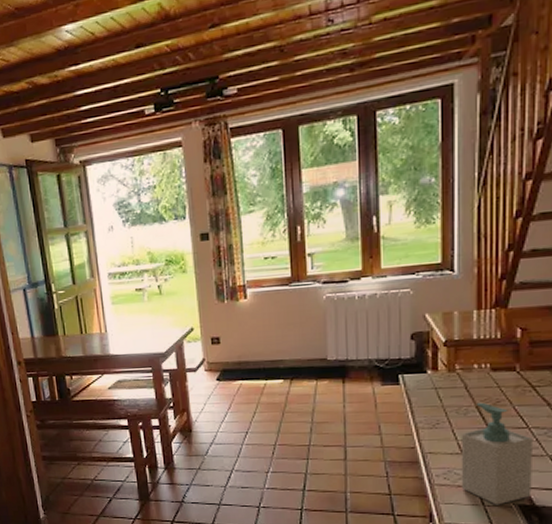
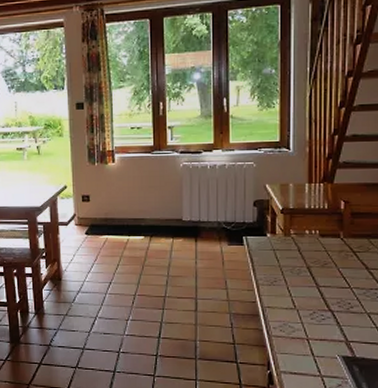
soap bottle: present [461,402,532,505] -> none [294,264,354,356]

